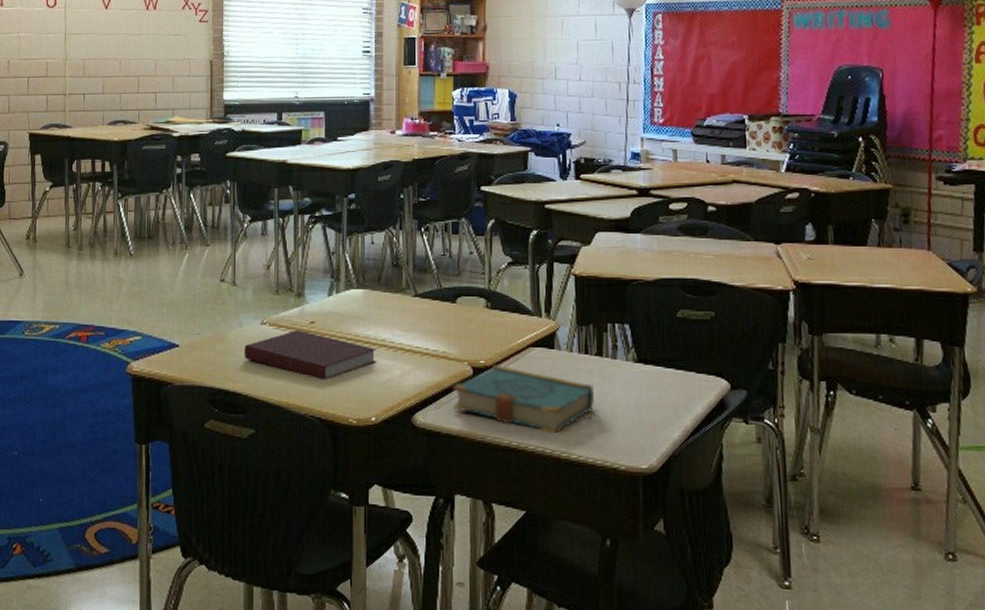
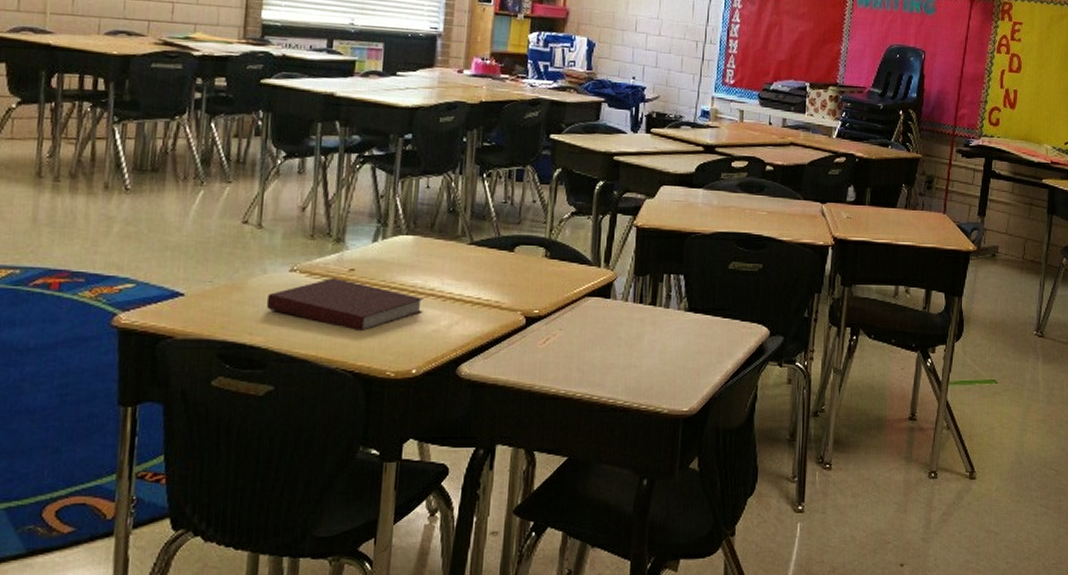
book: present [453,364,594,434] -> none [502,314,645,381]

